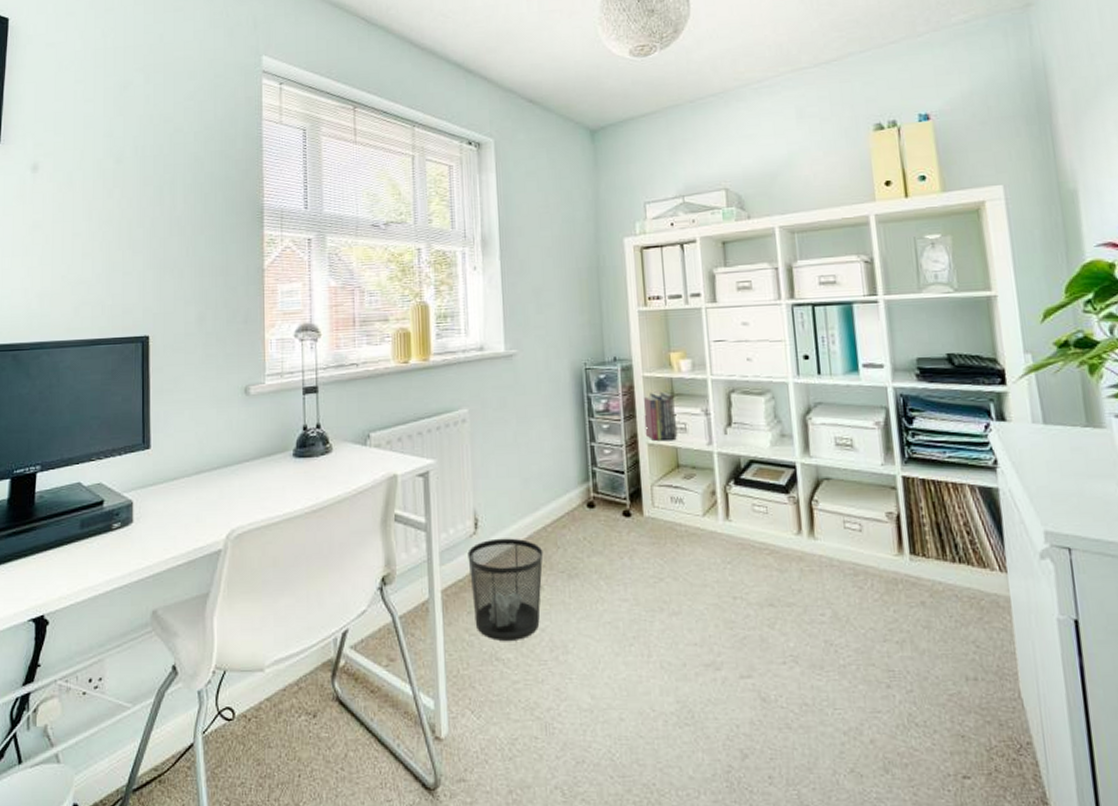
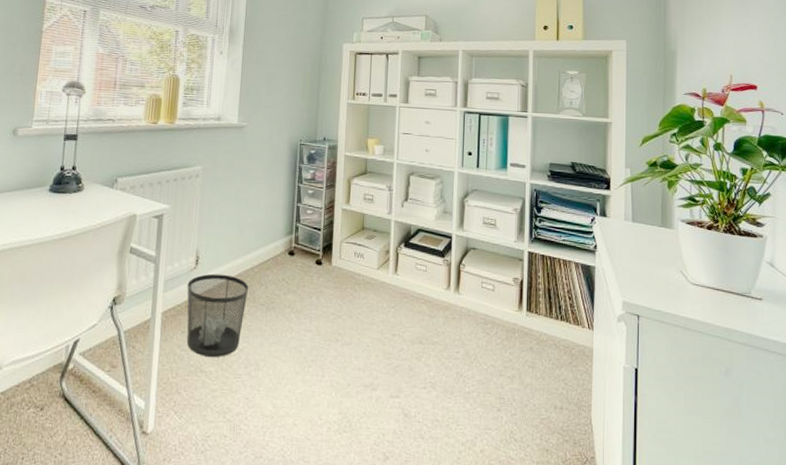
books: present [644,391,677,441] -> none [341,168,366,208]

